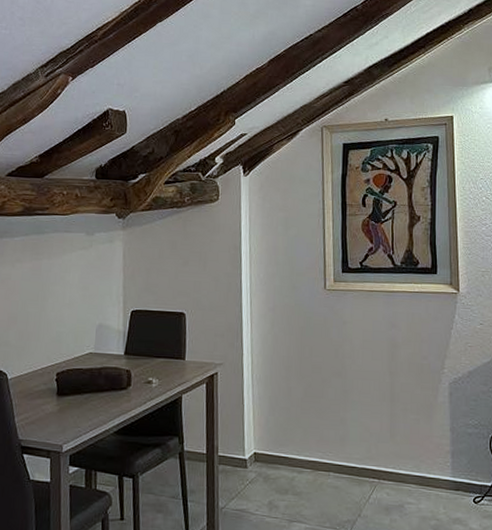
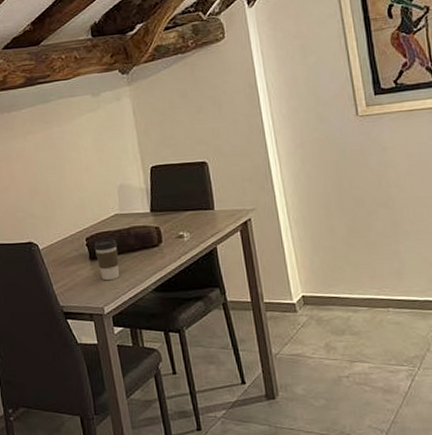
coffee cup: none [63,376,87,418] -> present [94,238,120,281]

